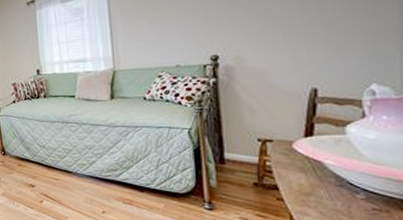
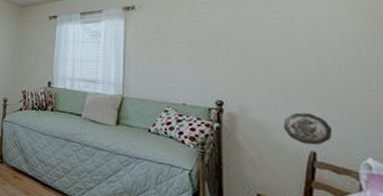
decorative plate: none [282,50,335,83] -> present [283,112,333,146]

